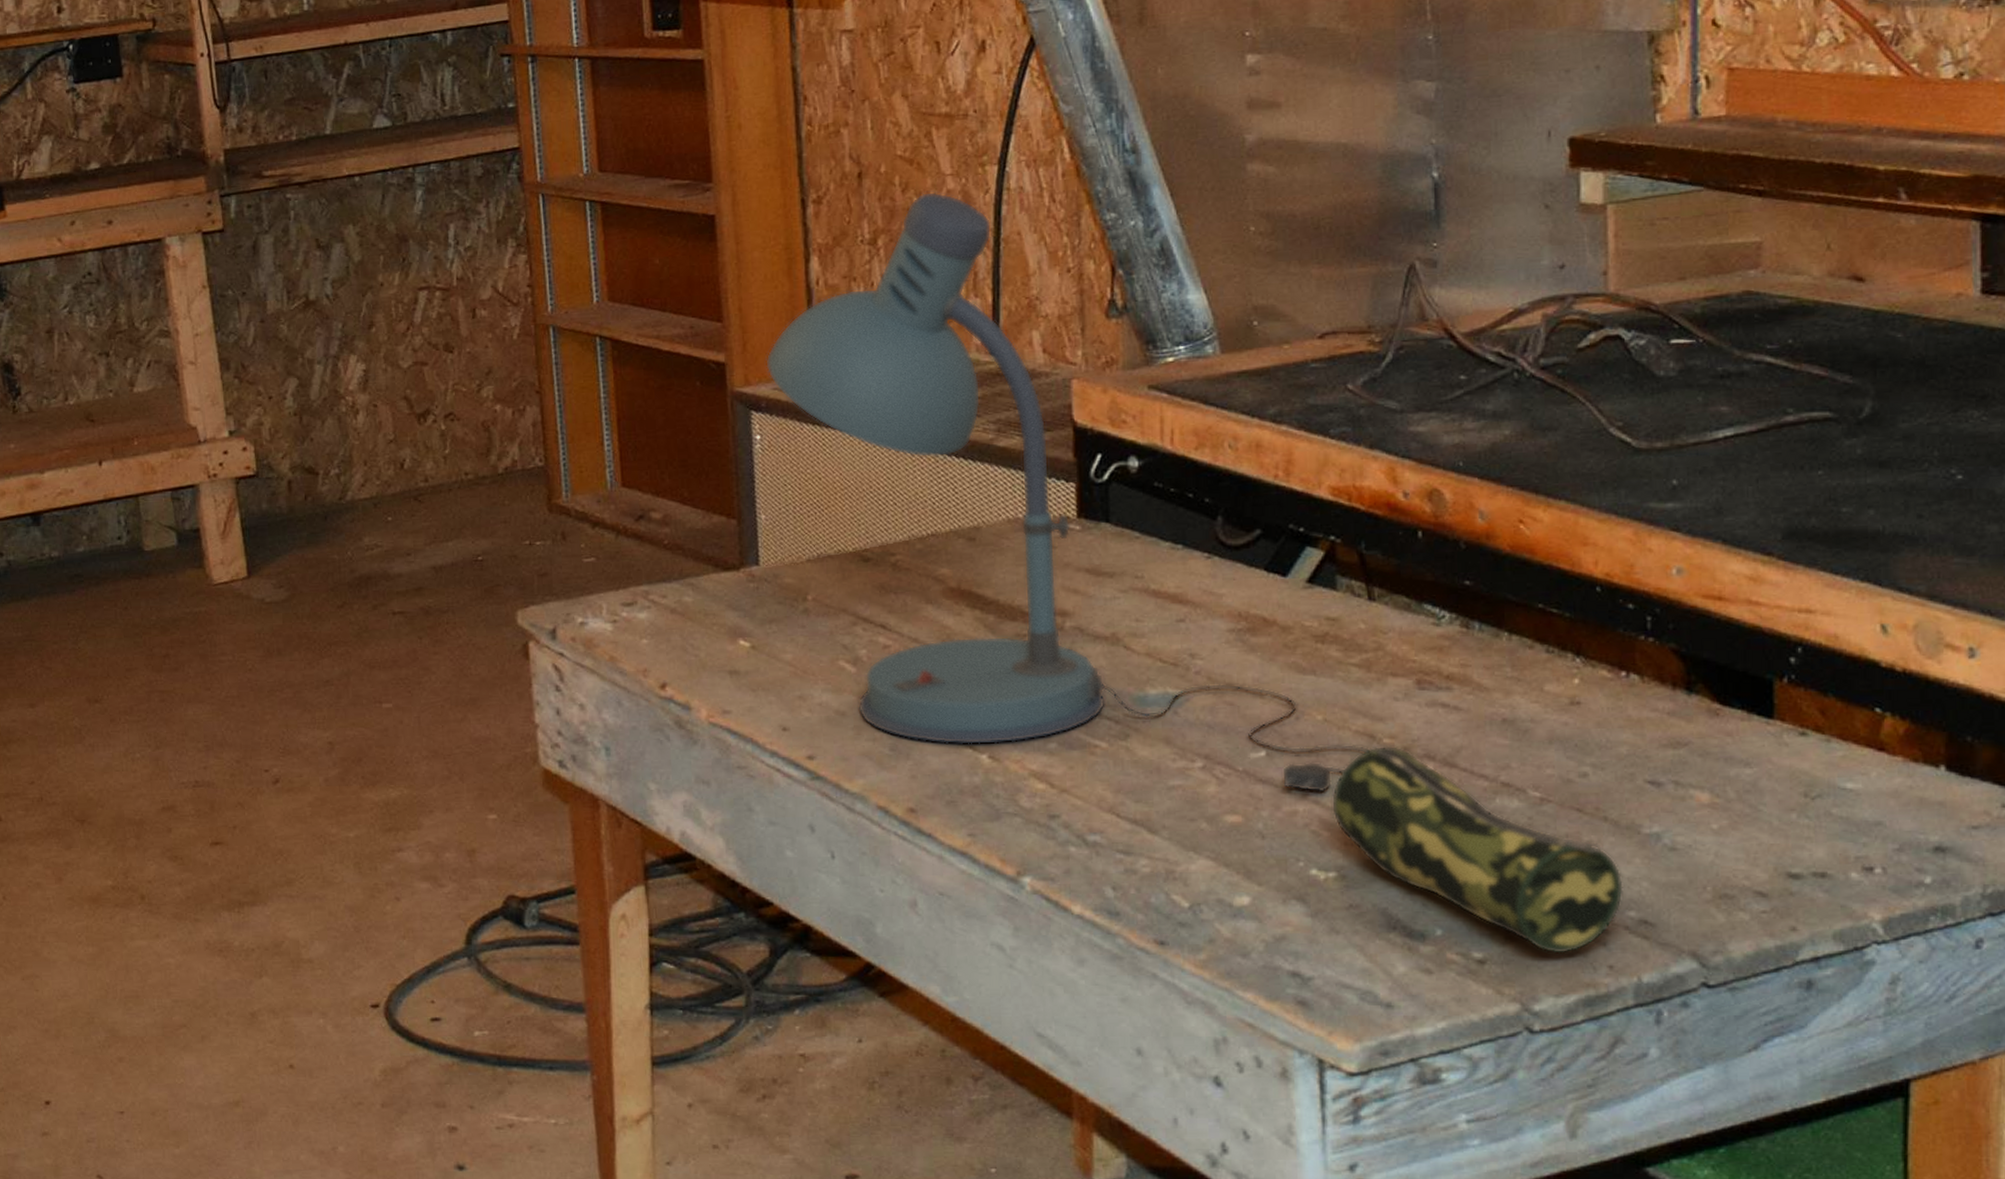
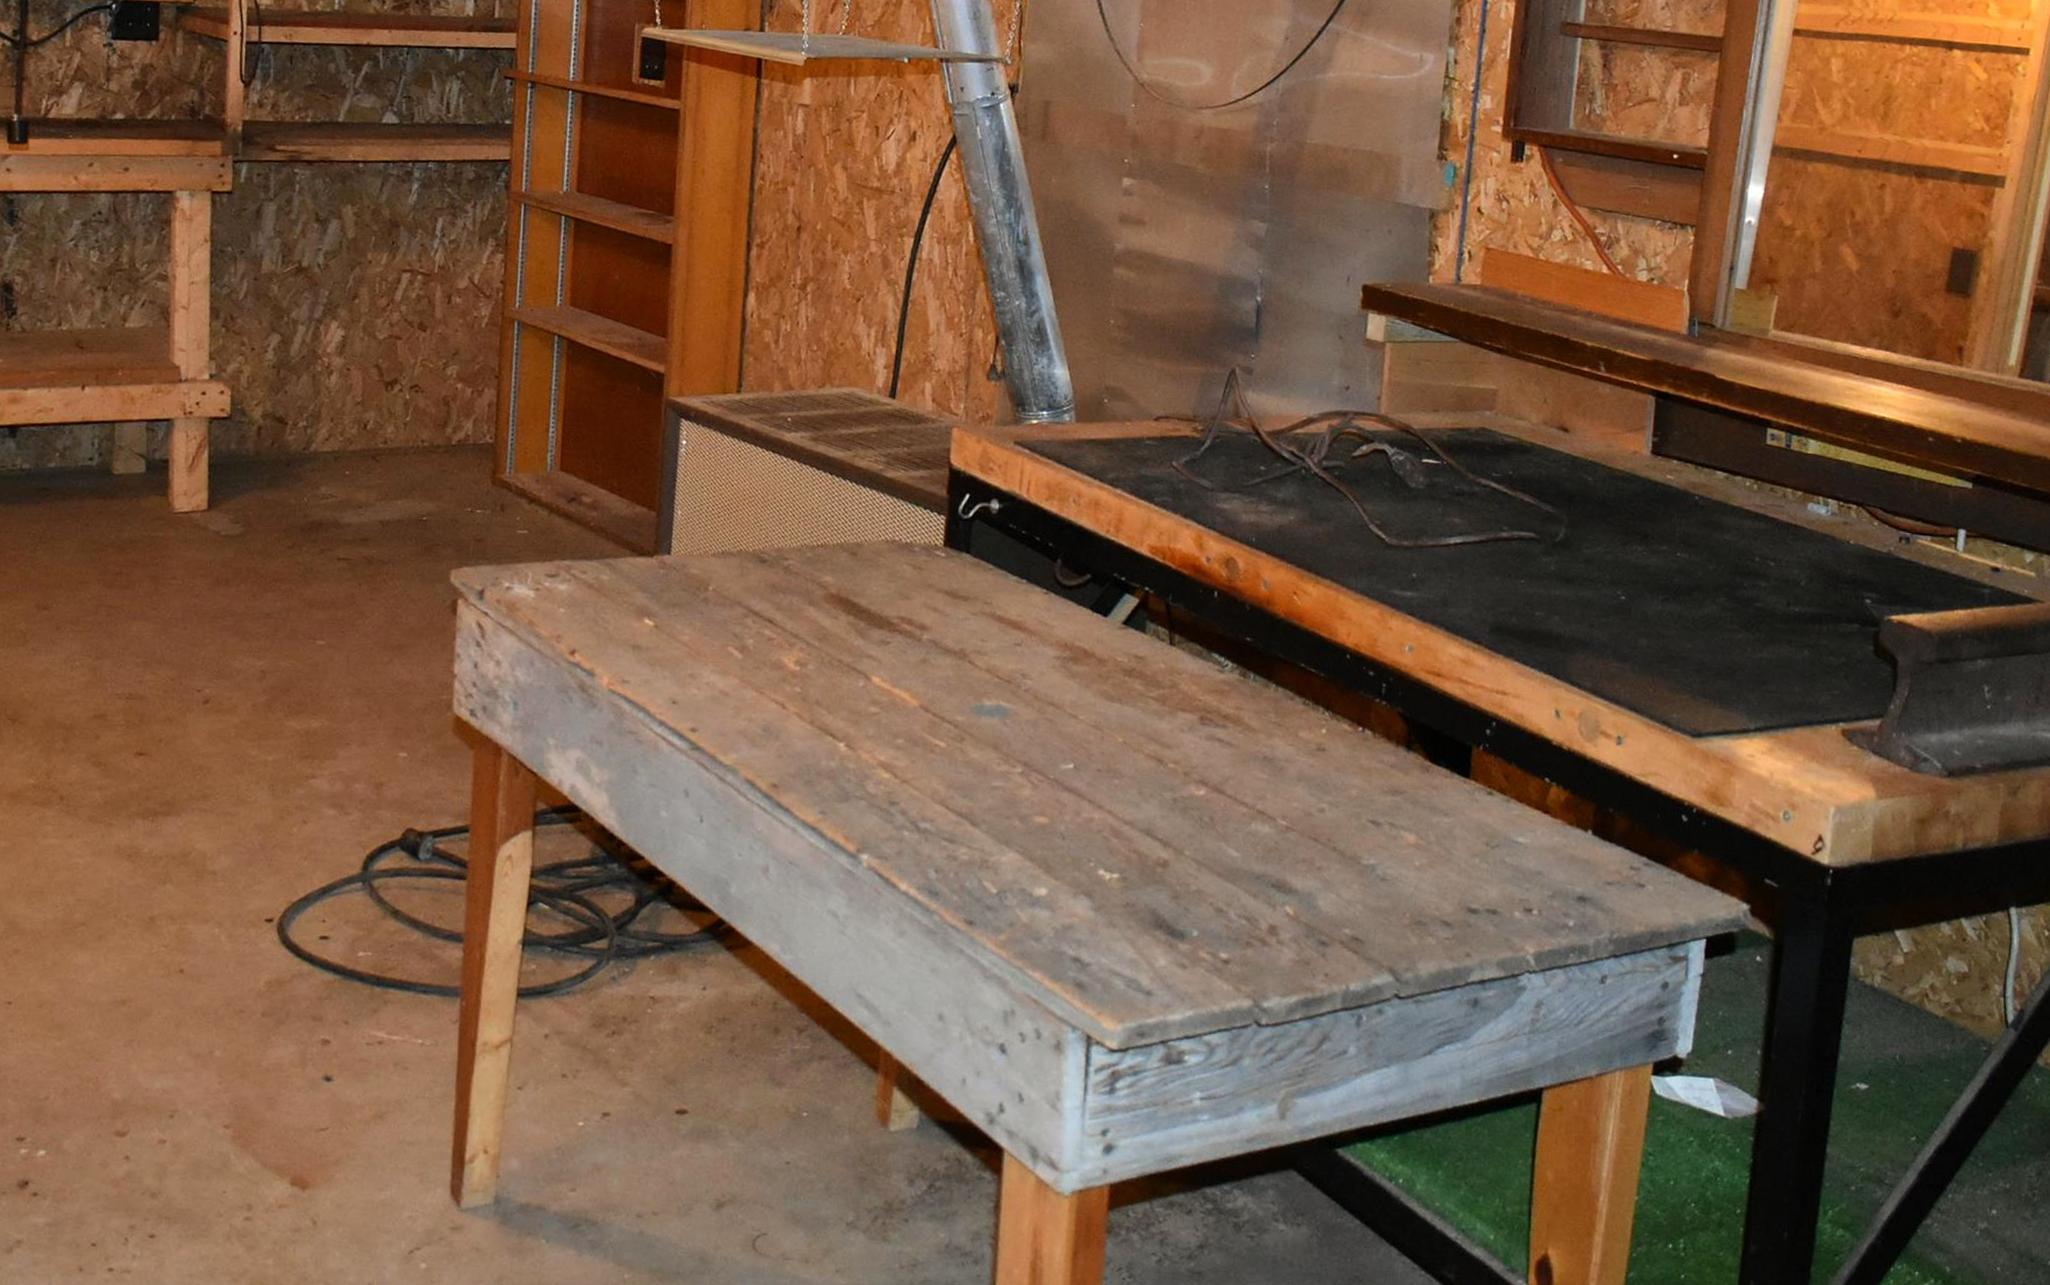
desk lamp: present [766,191,1371,793] -> none [699,251,1158,804]
pencil case: present [1331,745,1624,954] -> none [1121,769,1343,961]

